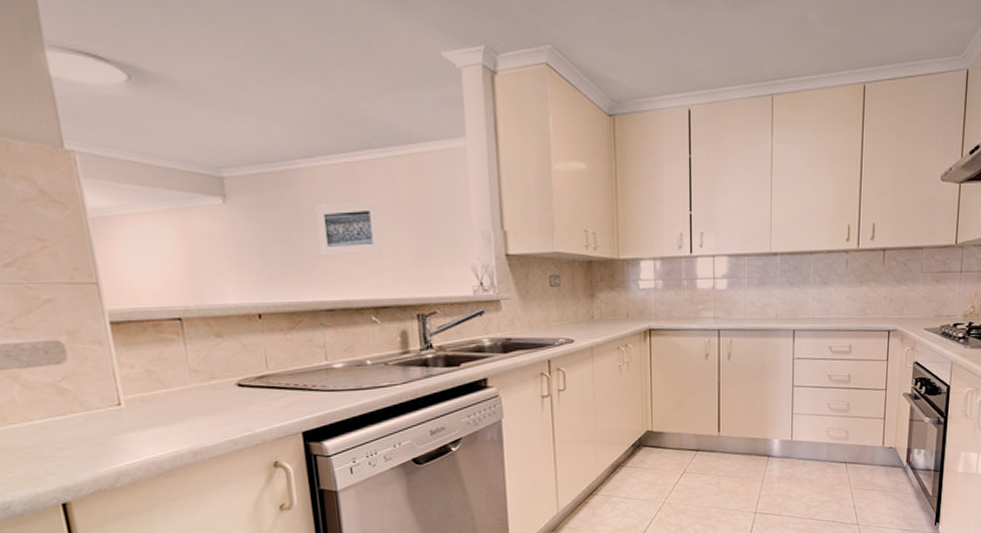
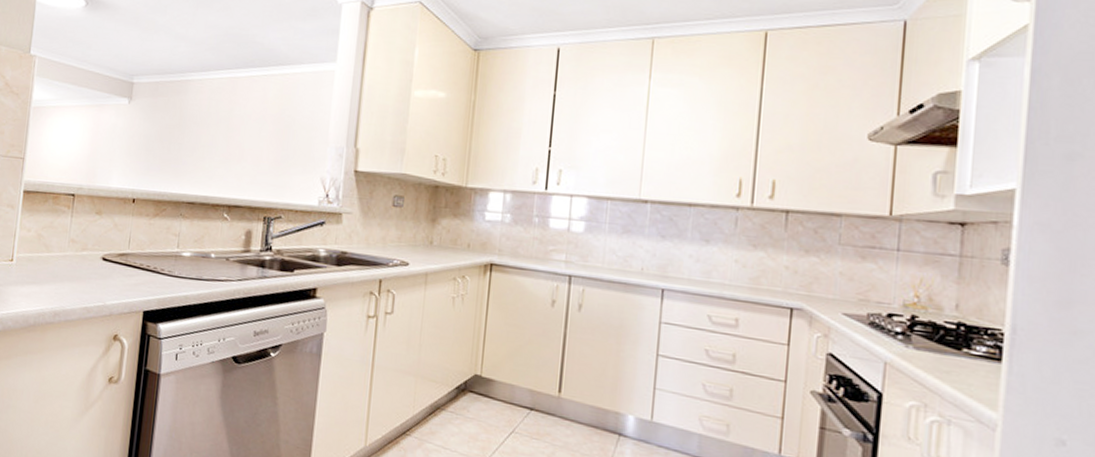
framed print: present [315,201,382,257] -> none [193,111,249,158]

